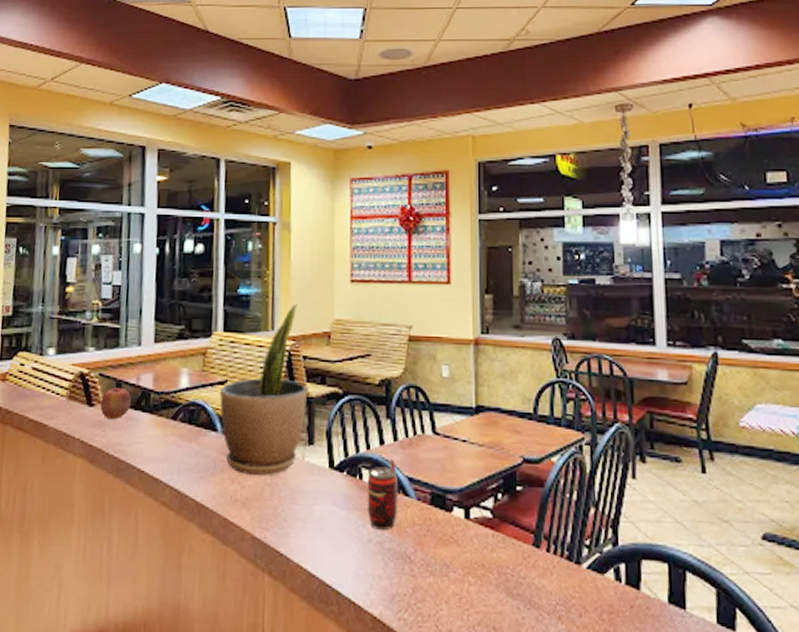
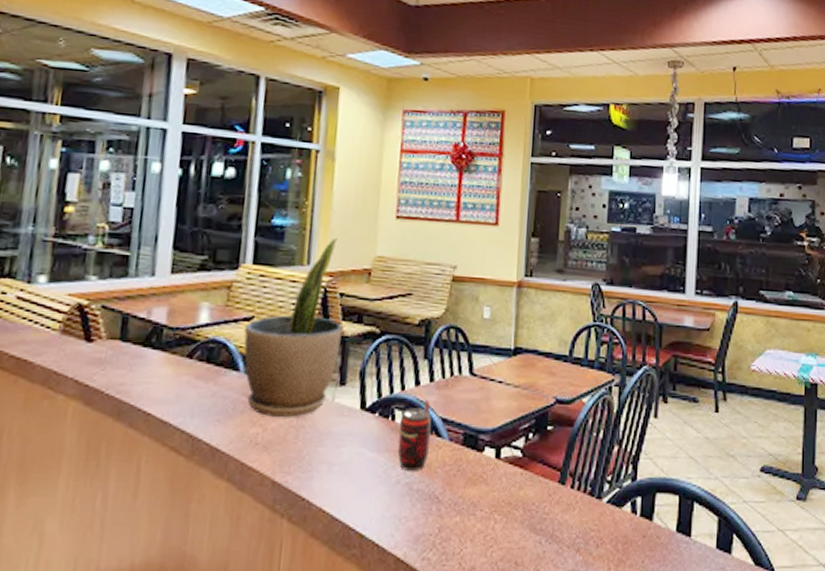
apple: present [100,387,132,420] -> none [101,321,140,357]

